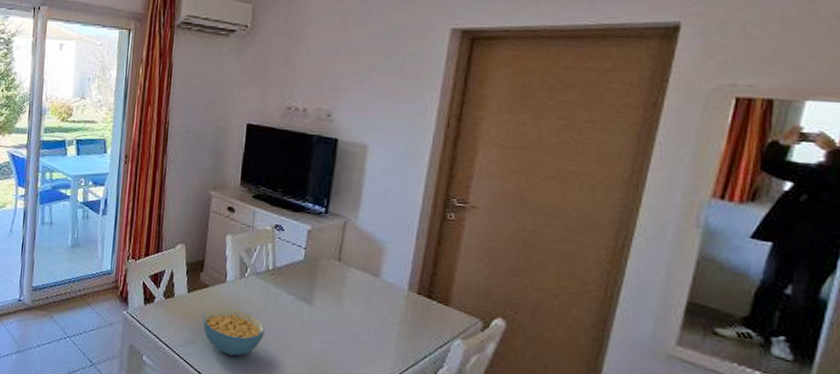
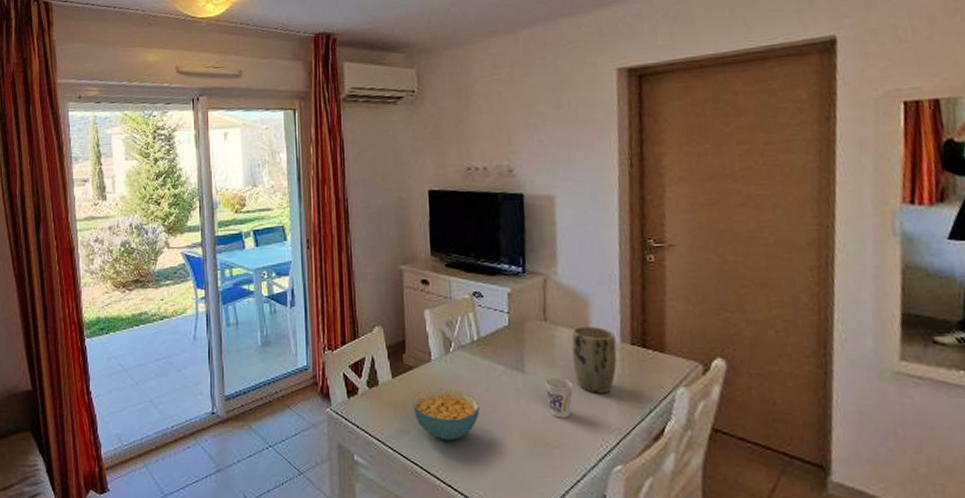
cup: none [329,312,356,352] -> present [545,377,573,418]
plant pot: none [359,270,404,335] -> present [571,326,617,394]

